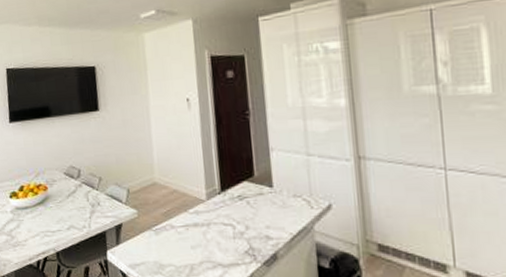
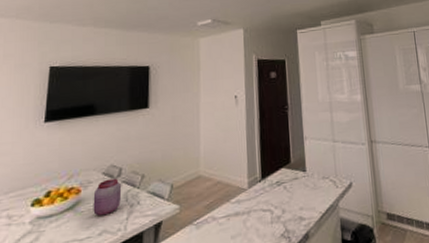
jar: none [58,179,83,213] -> present [93,178,122,217]

